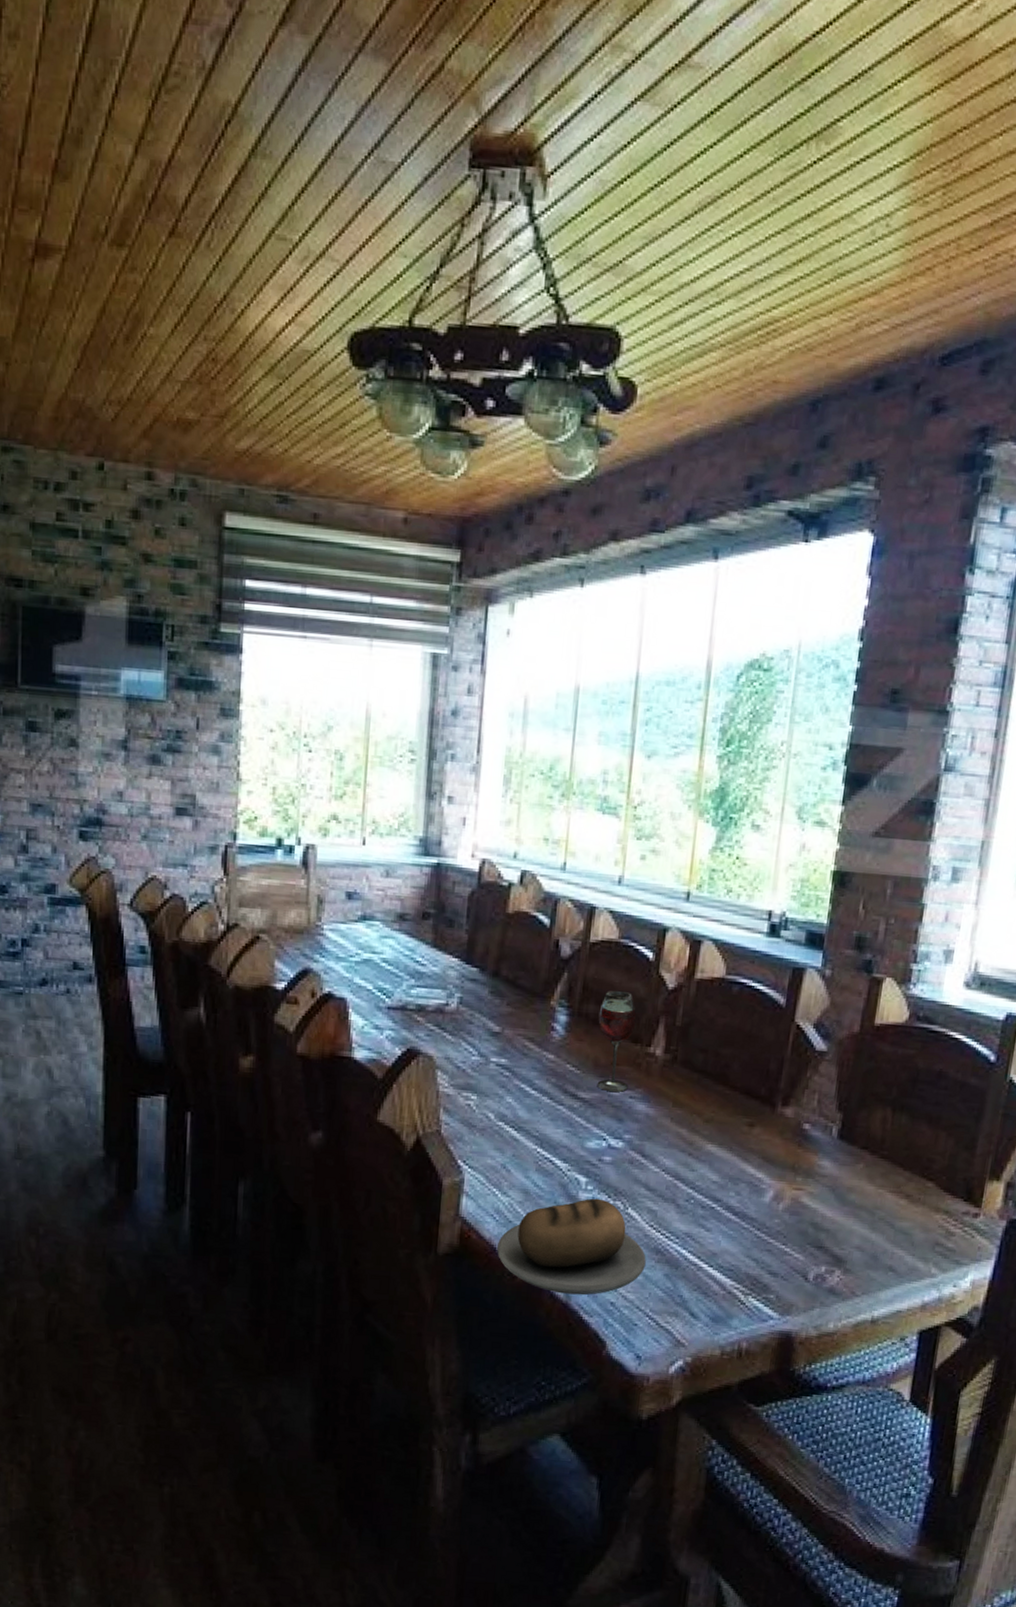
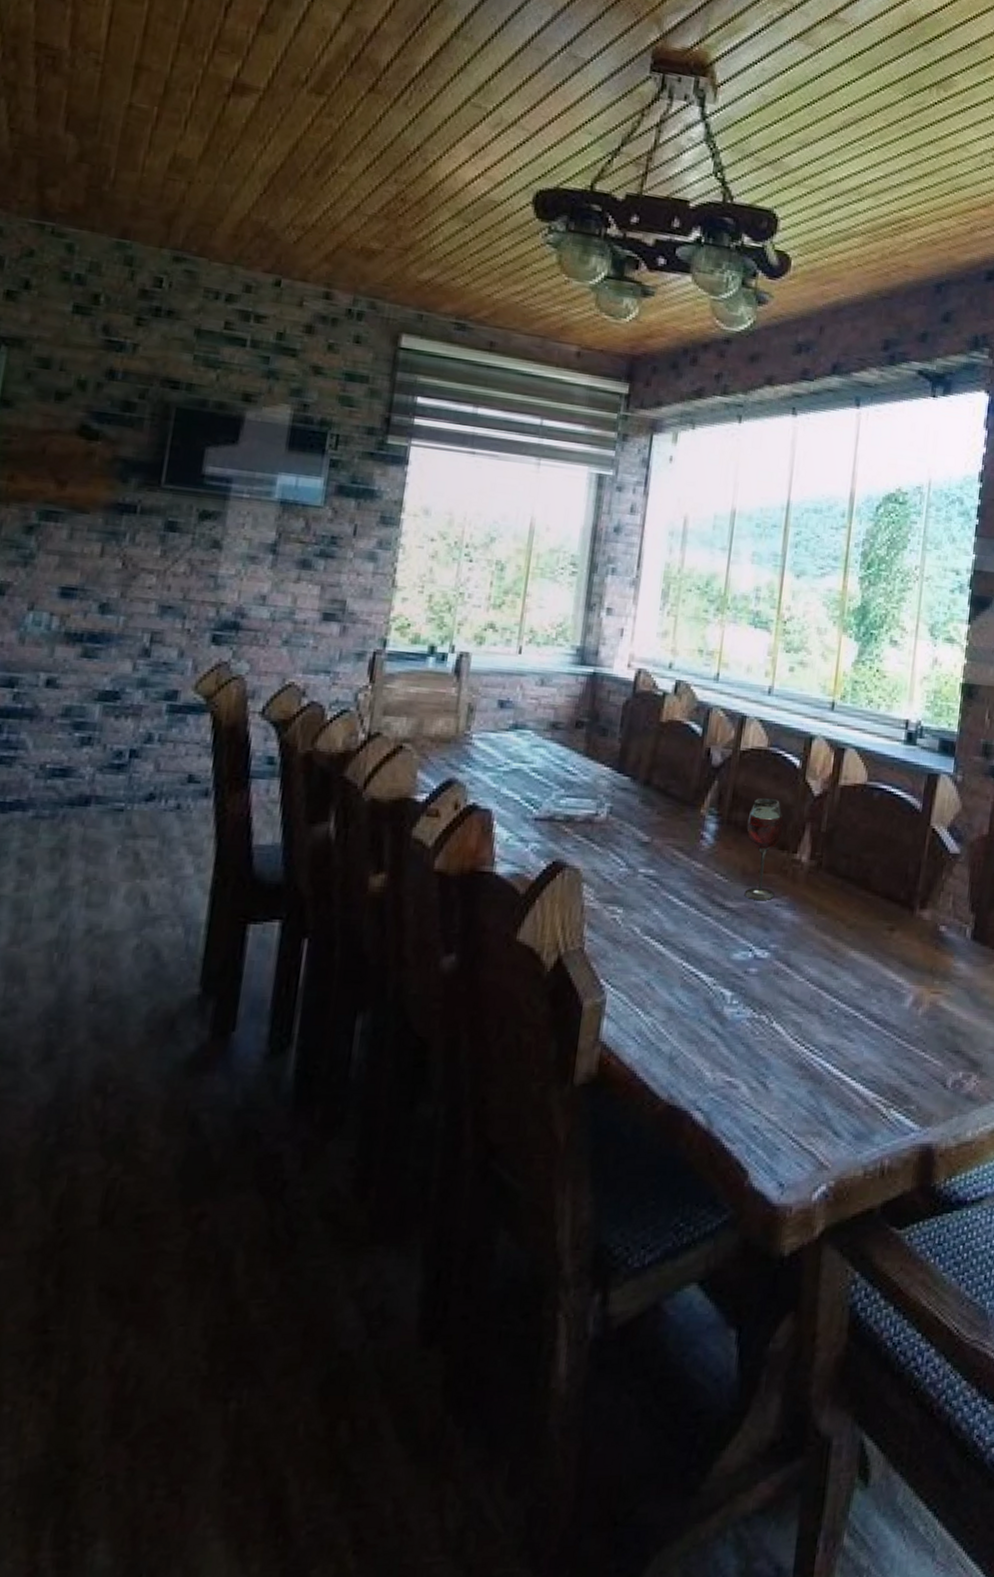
bread: present [497,1198,646,1296] -> none [637,1013,790,1121]

